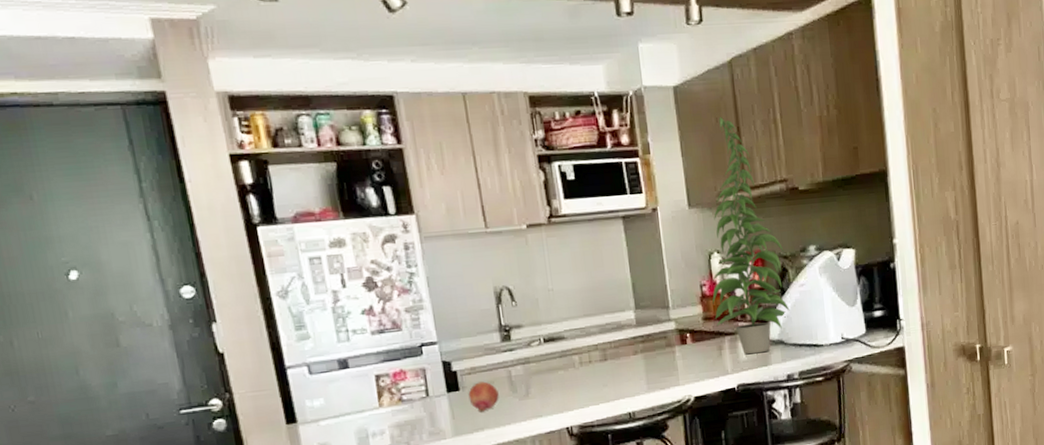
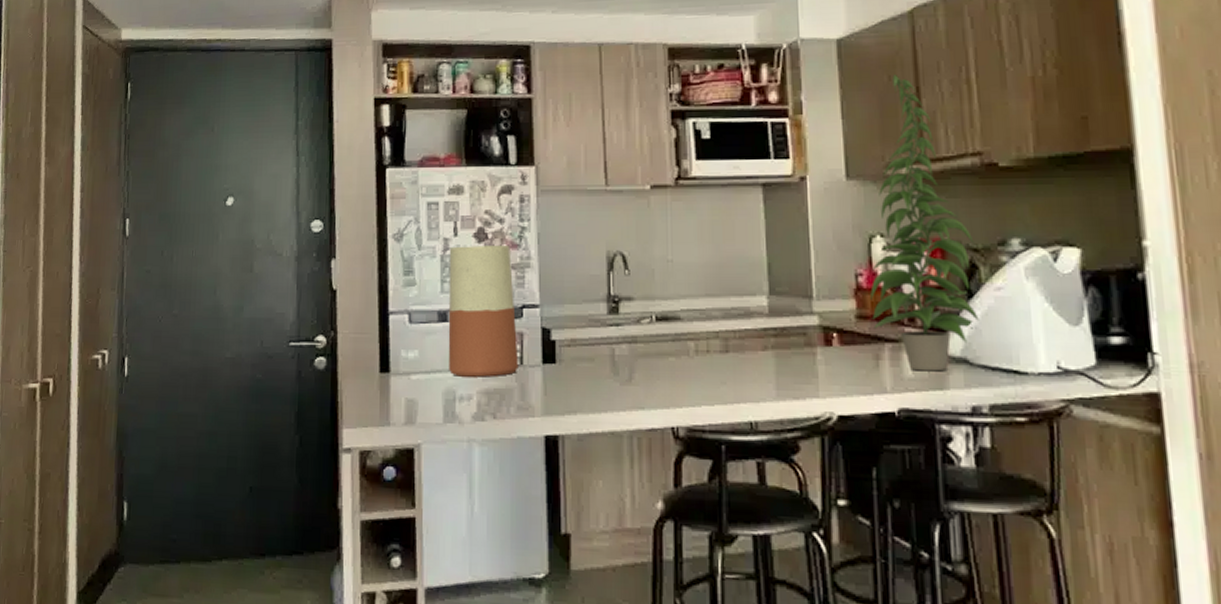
vase: none [339,290,425,416] -> present [448,244,519,377]
fruit: present [468,381,499,413] -> none [565,357,598,392]

